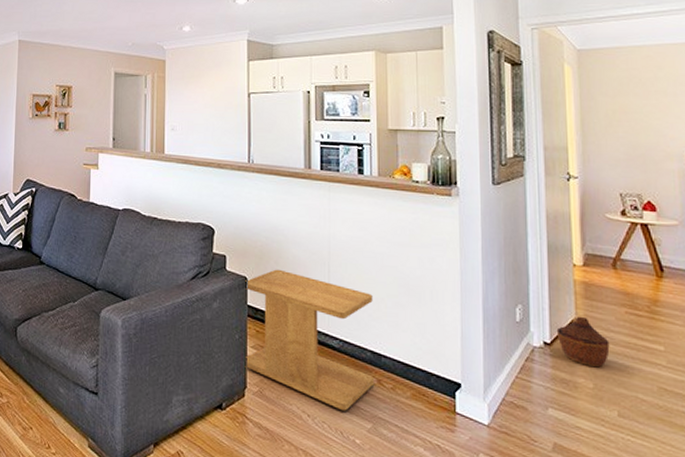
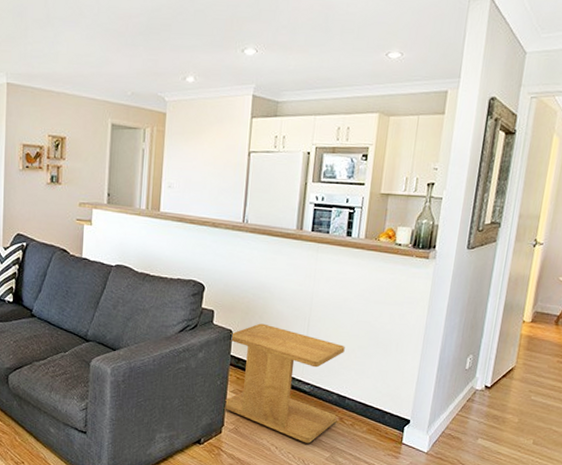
woven basket: present [556,316,610,368] -> none [497,364,539,406]

